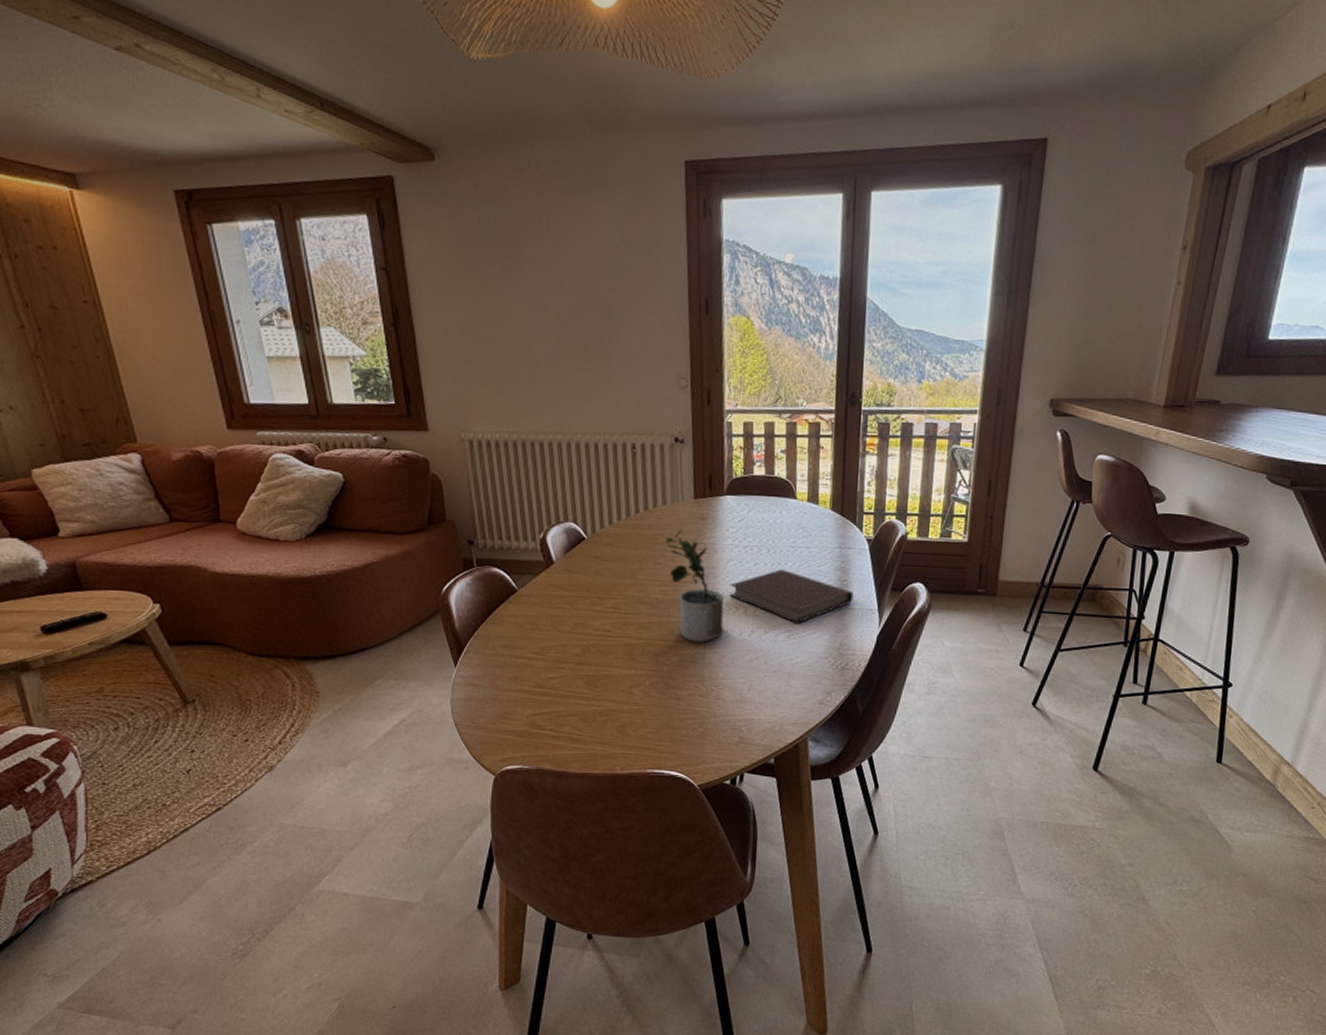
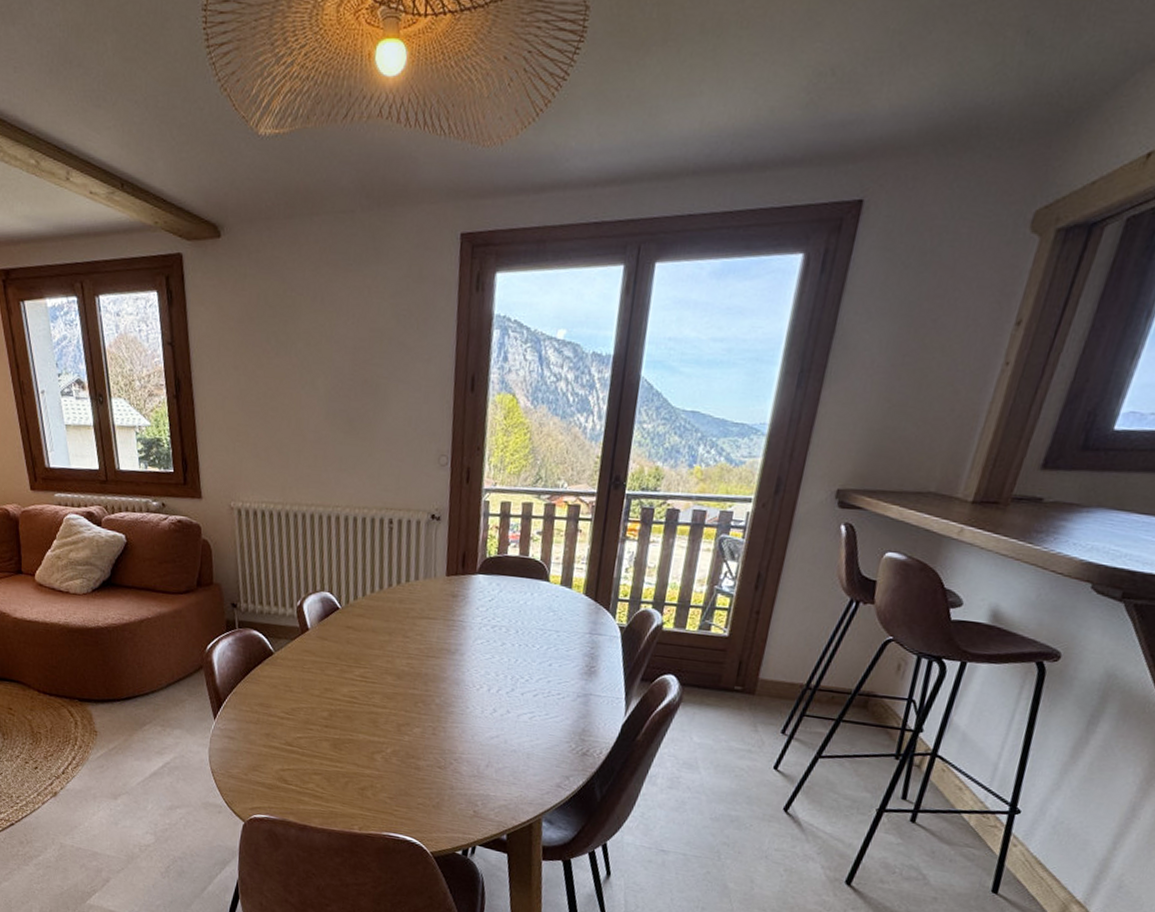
potted plant: present [665,529,725,642] -> none [415,604,470,717]
notebook: present [729,569,854,623] -> none [474,651,601,706]

